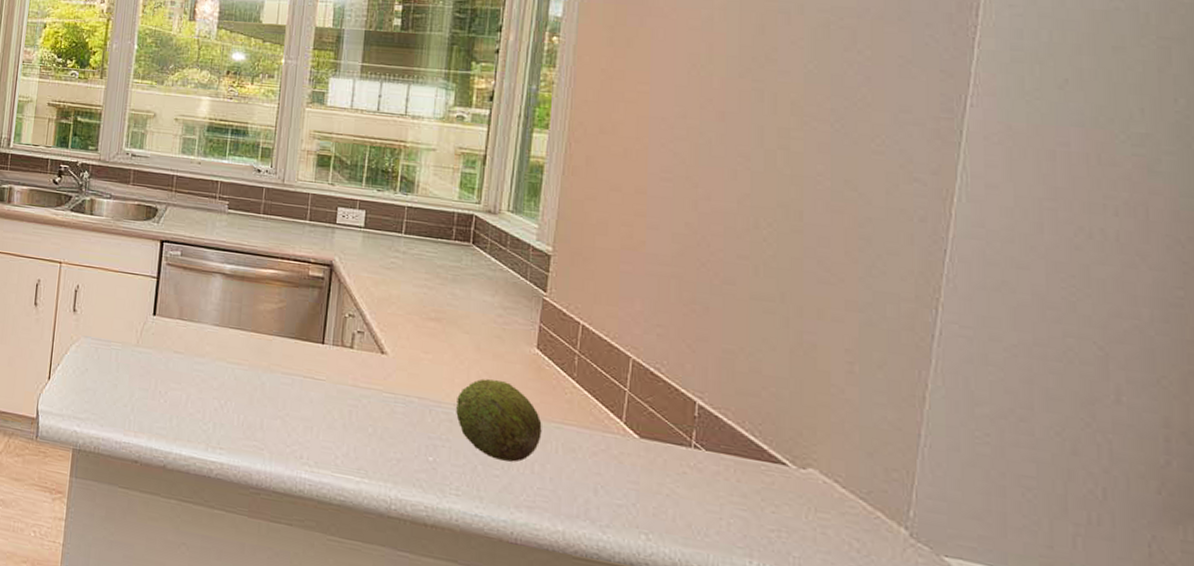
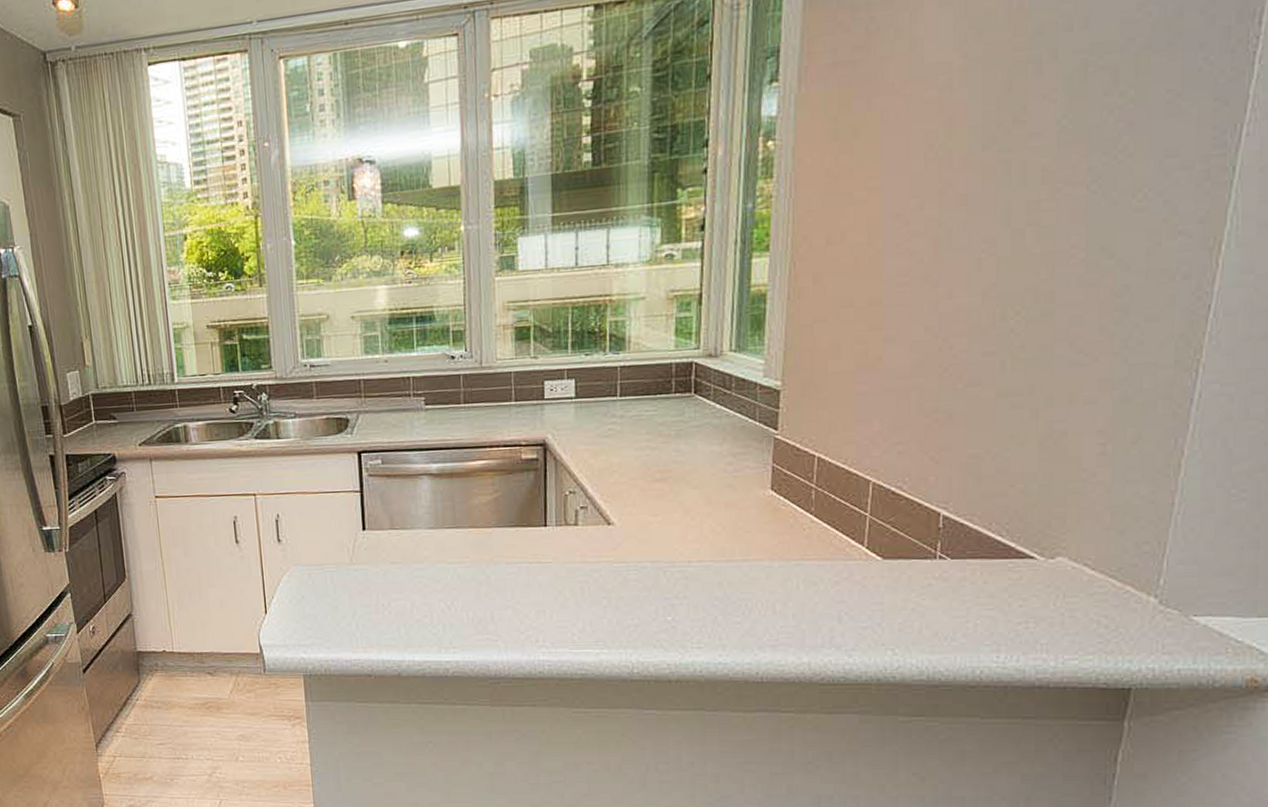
fruit: present [456,379,542,462] -> none [691,528,781,607]

